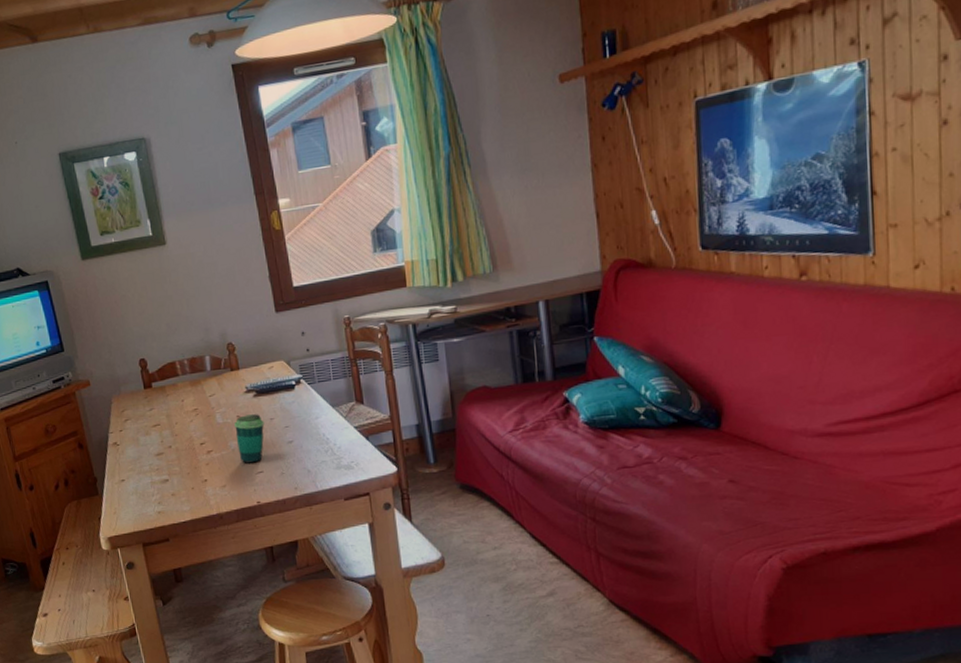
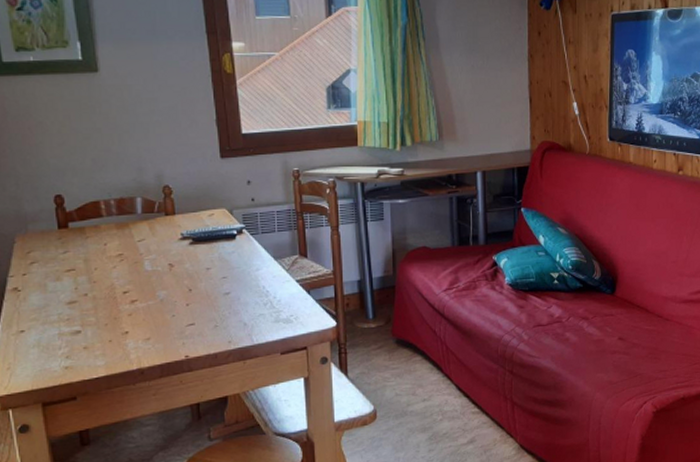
cup: present [234,414,265,464] -> none [165,263,200,315]

